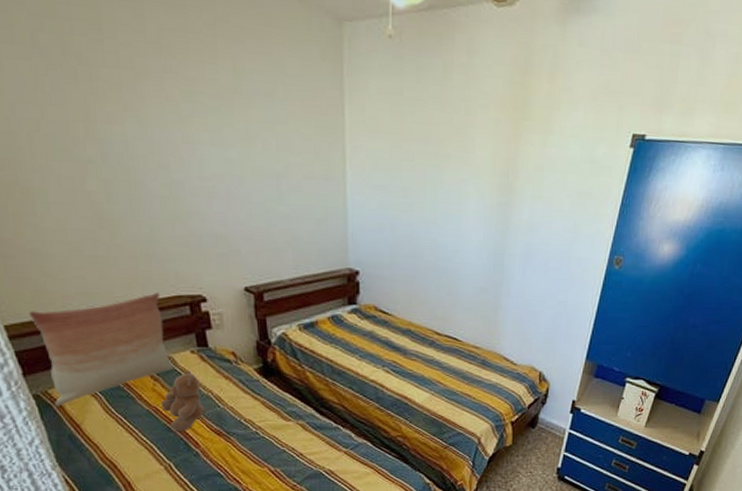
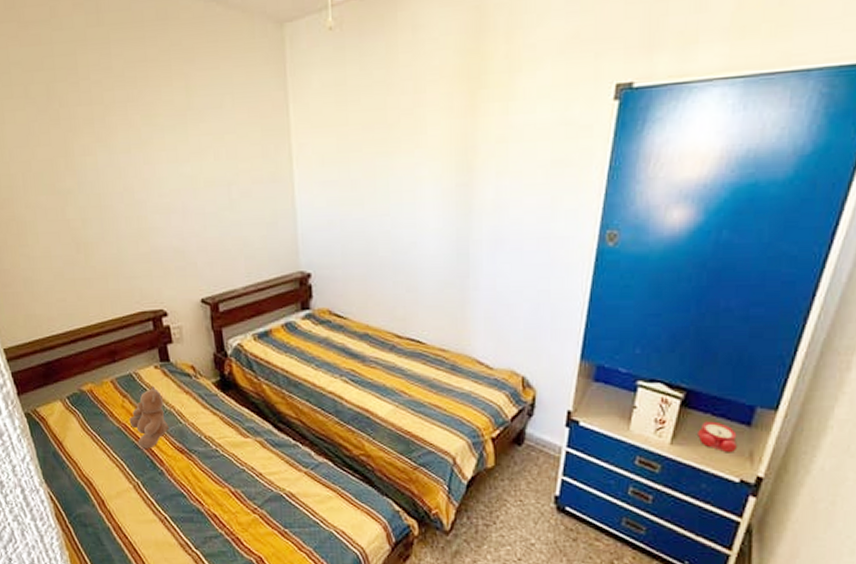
pillow: present [28,292,175,407] -> none [21,309,141,424]
alarm clock: none [664,408,691,434] -> present [698,419,737,453]

